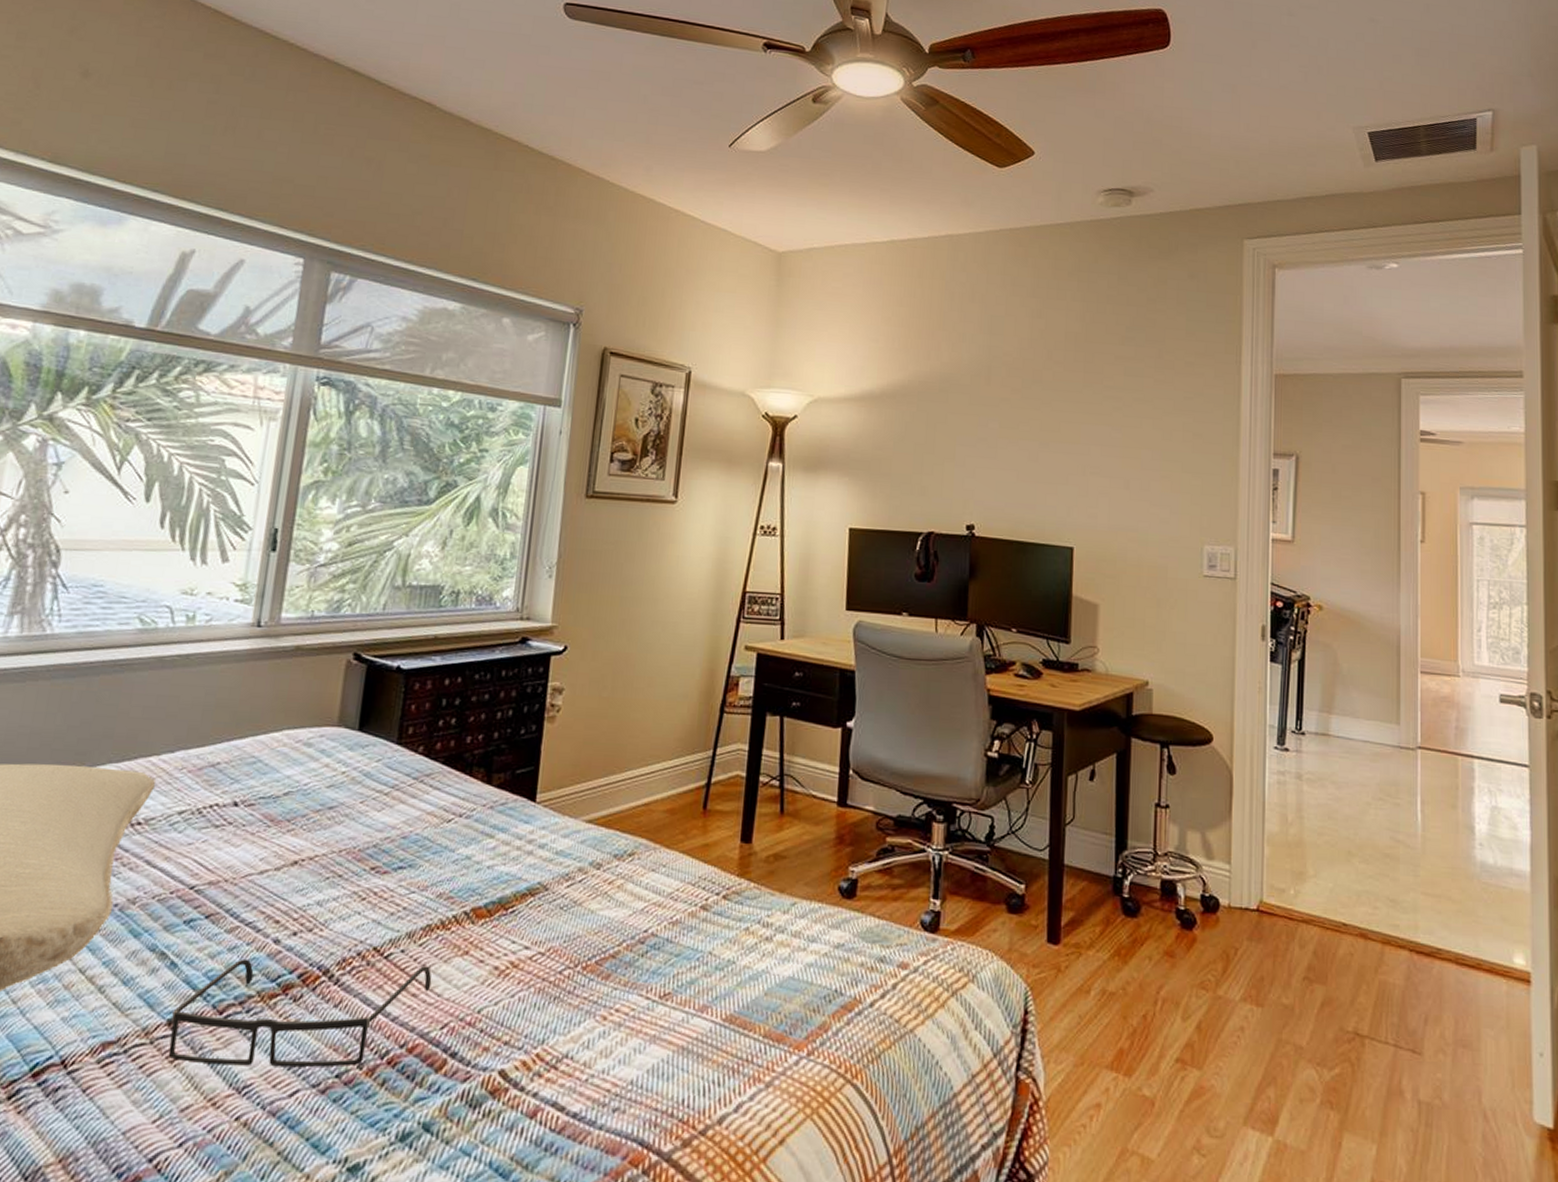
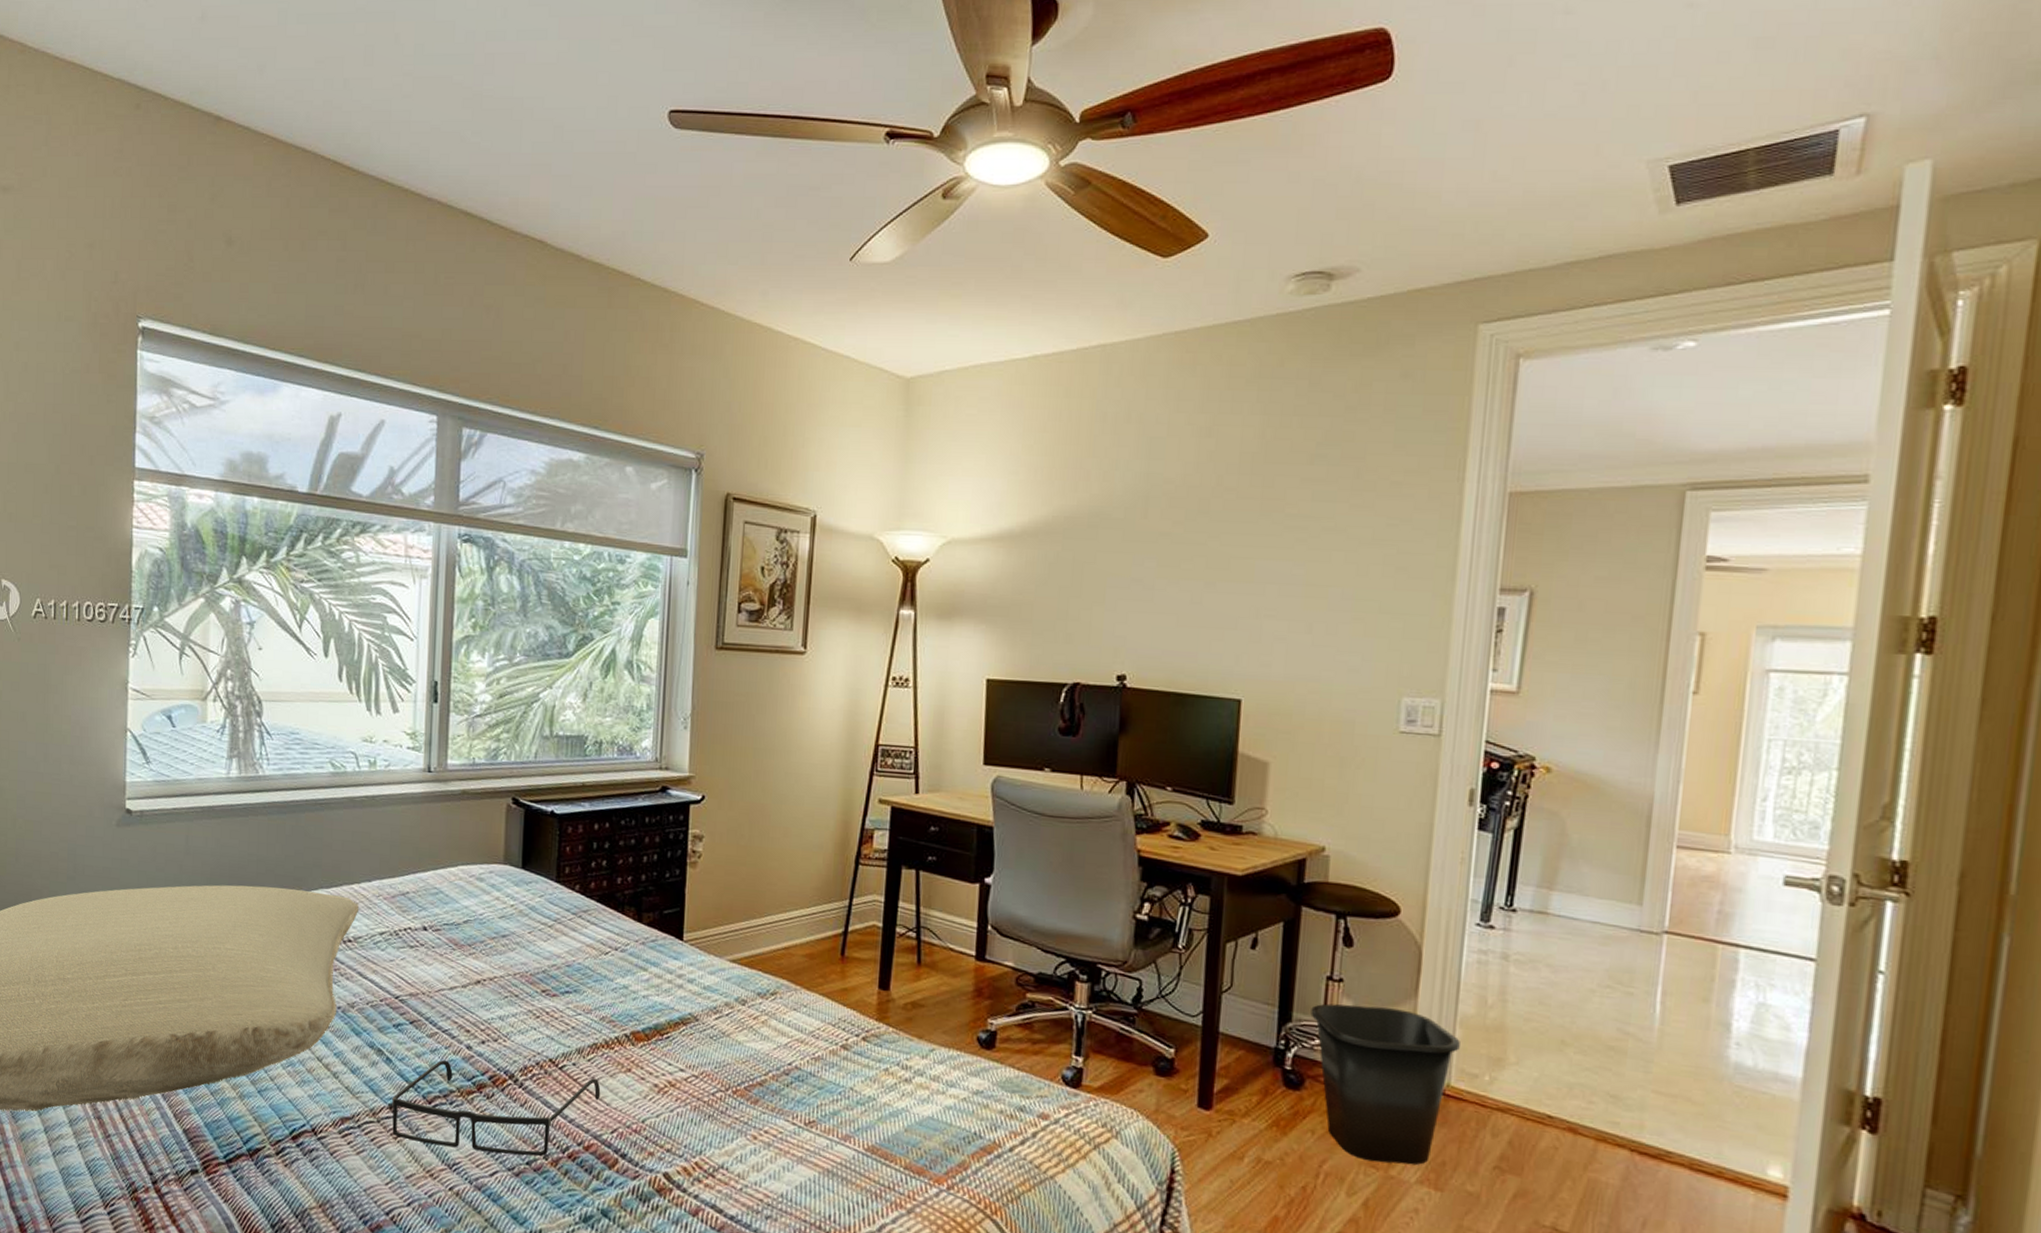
waste bin: none [1143,829,1268,983] -> present [1310,1003,1460,1165]

